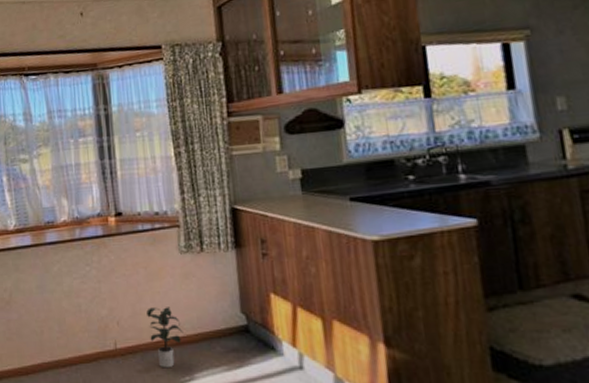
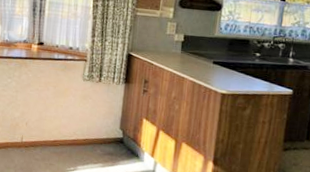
potted plant: present [146,307,184,369] -> none [49,116,75,160]

